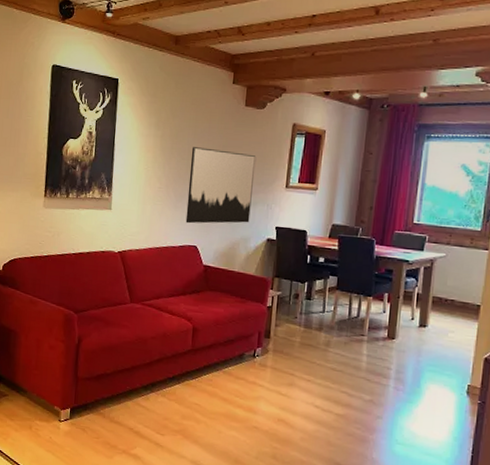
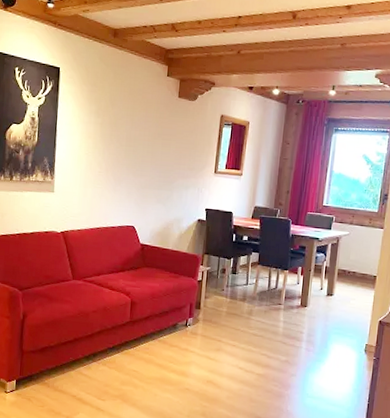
wall art: present [185,147,257,224] -> none [124,134,189,206]

